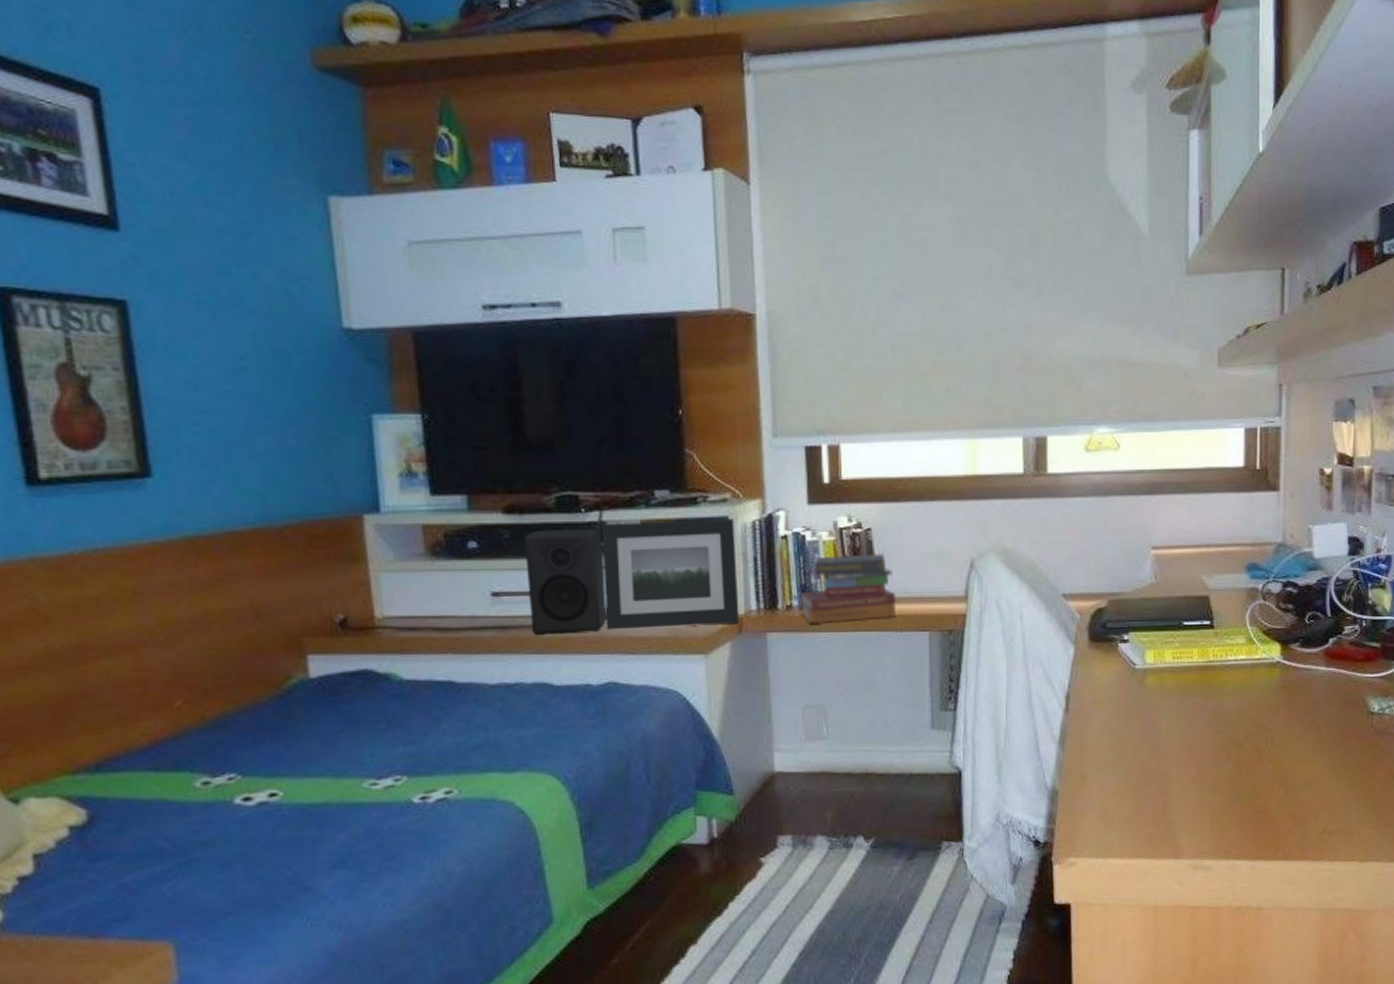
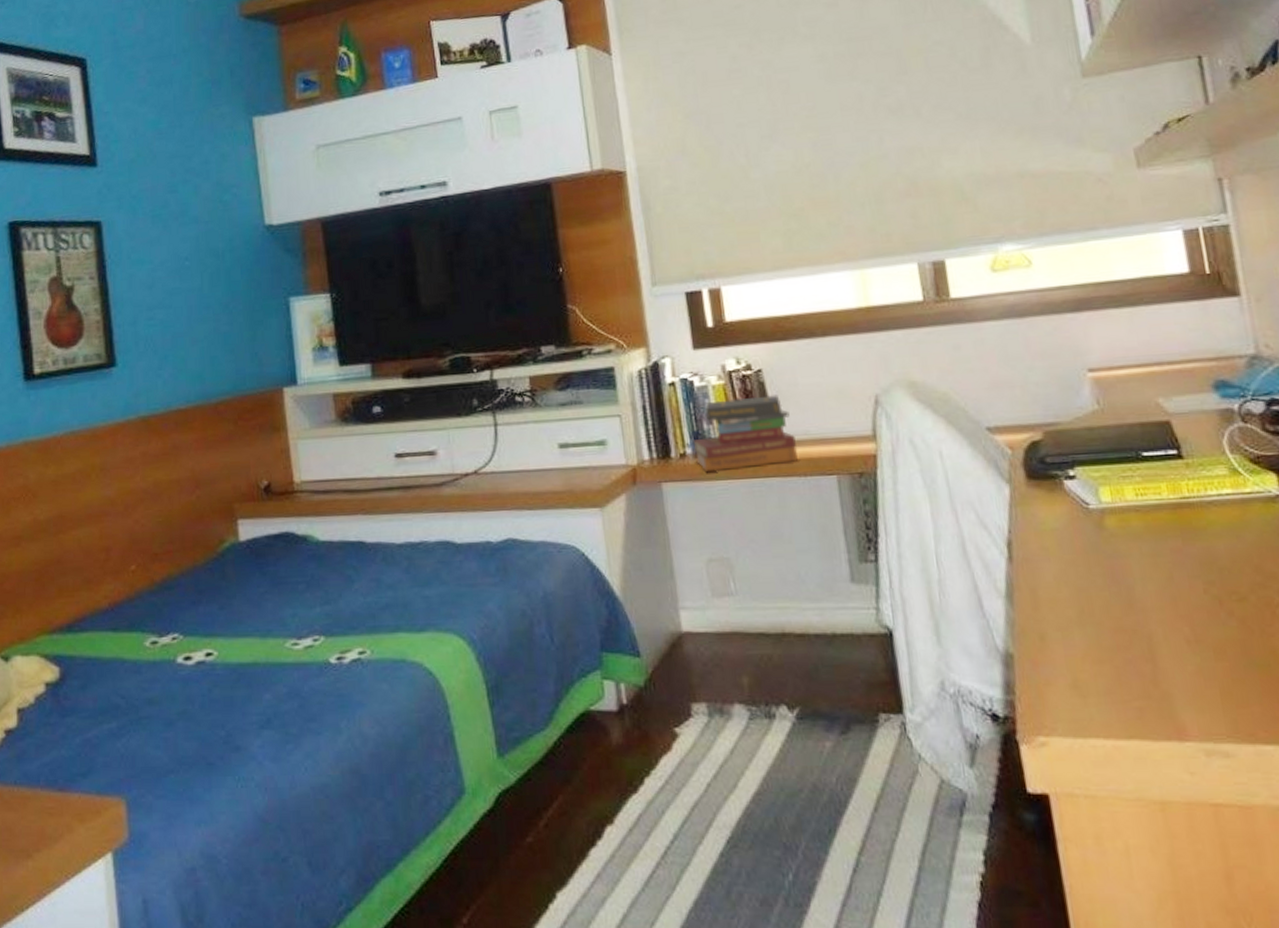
speaker: present [524,527,607,635] -> none [423,386,503,493]
picture frame: present [601,519,739,630] -> none [492,369,633,486]

